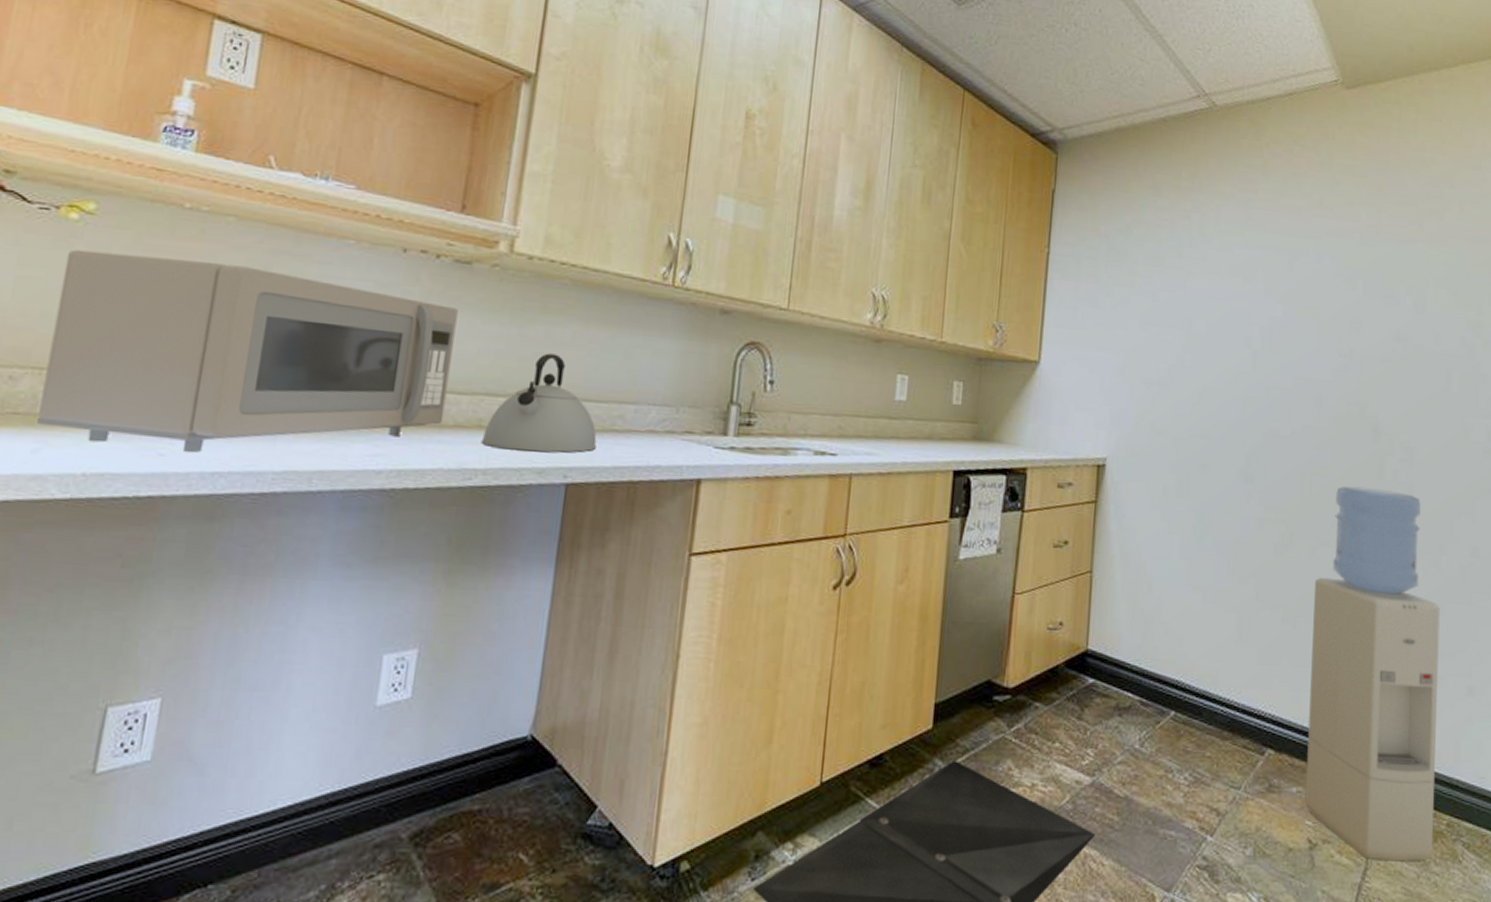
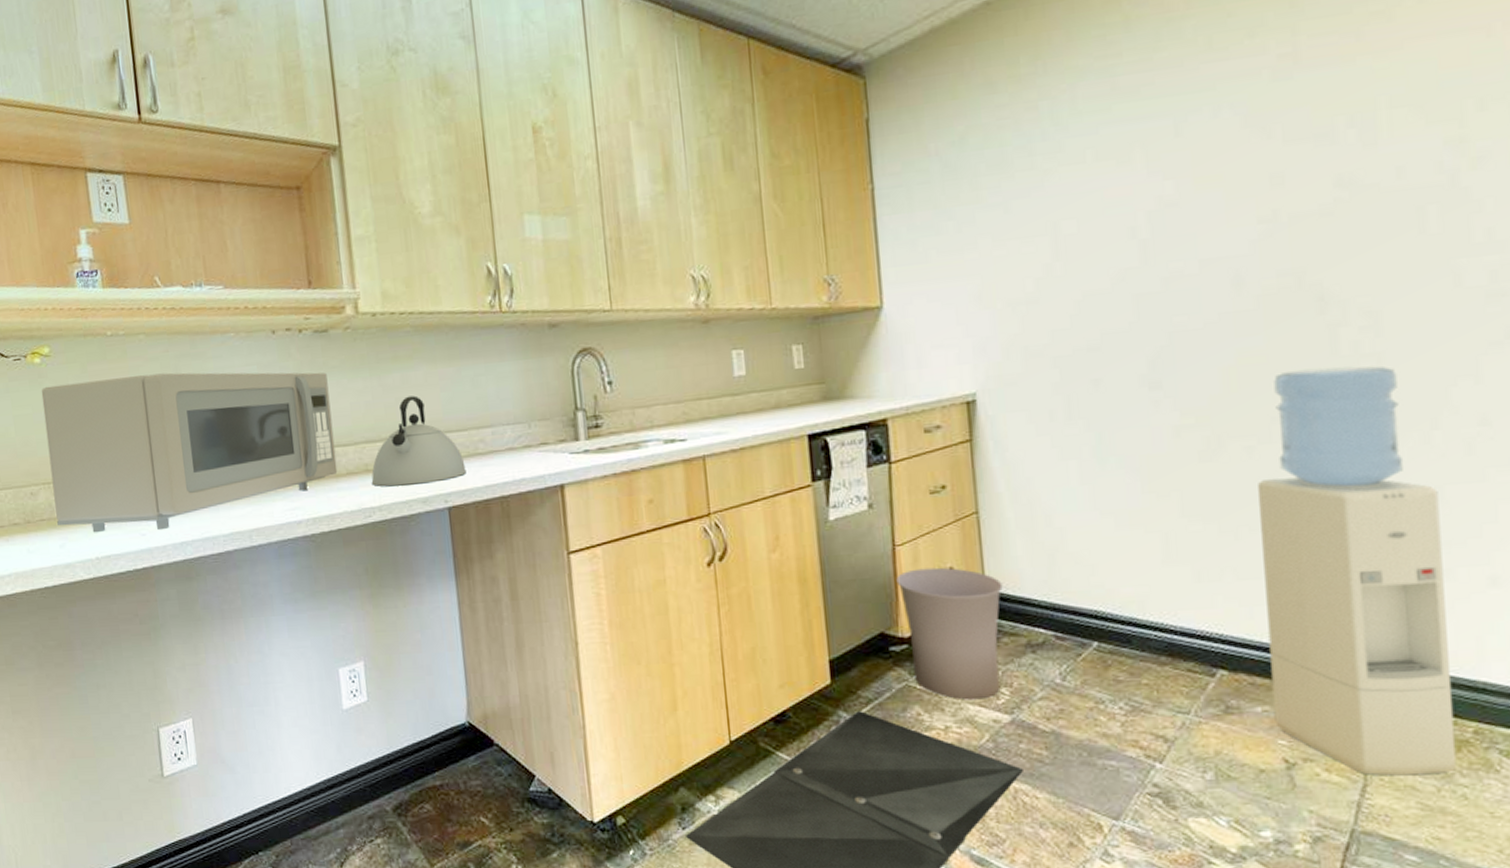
waste bin: none [1010,619,1103,759] -> present [896,567,1003,700]

